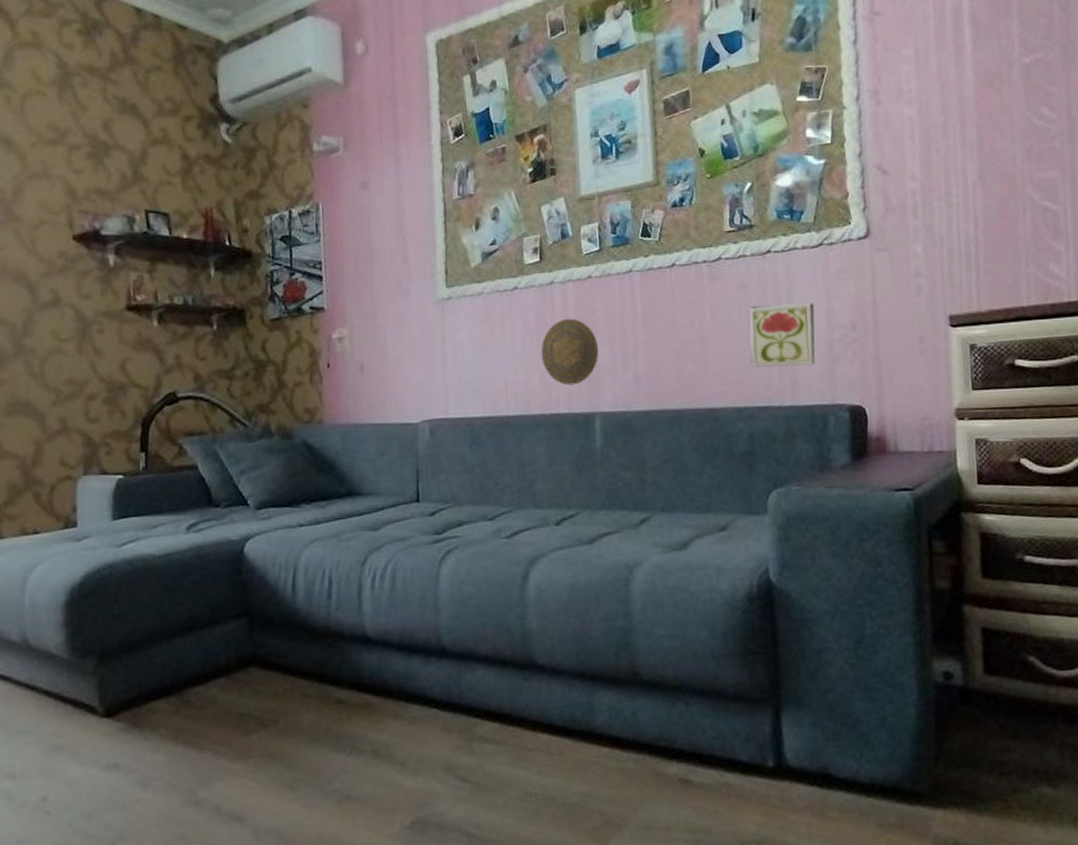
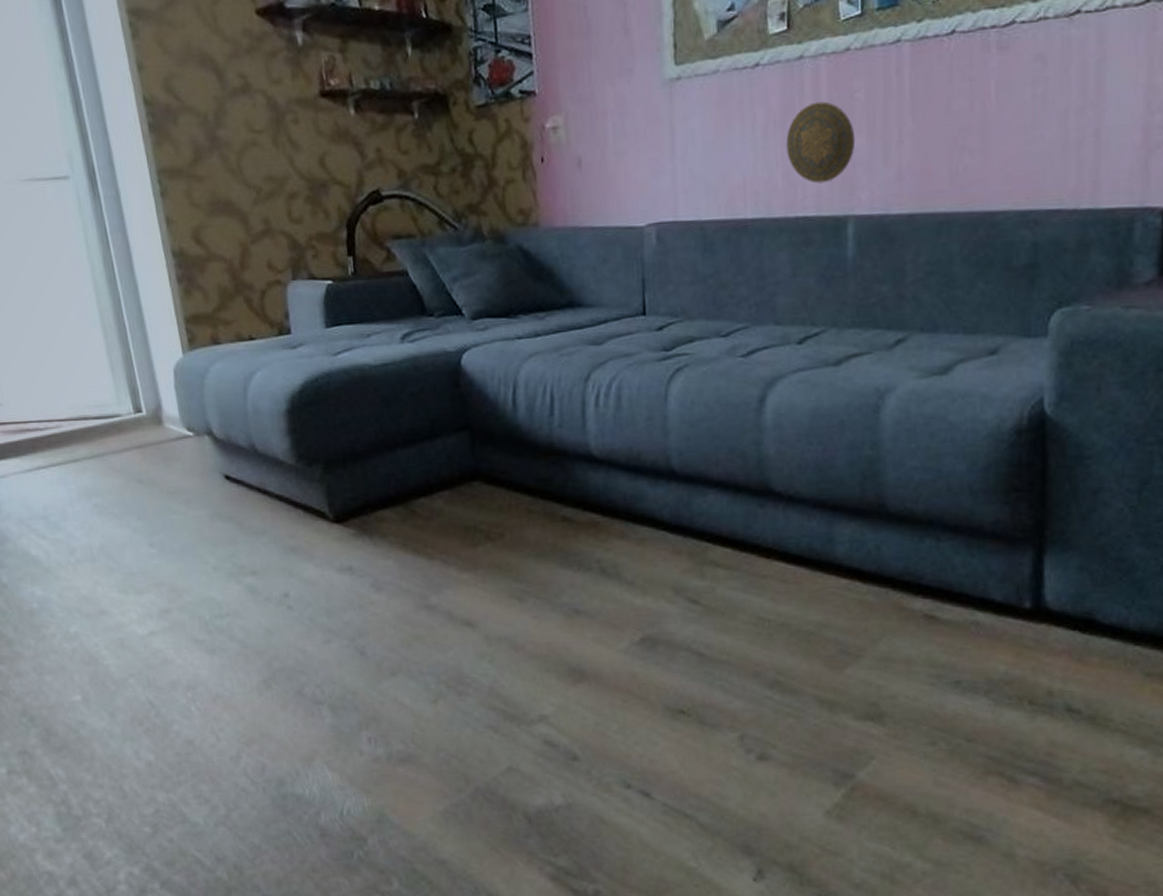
decorative tile: present [749,303,816,368] -> none [1042,78,1130,162]

